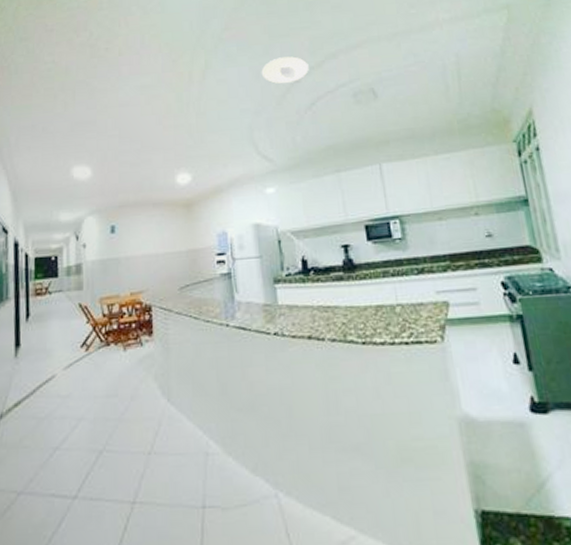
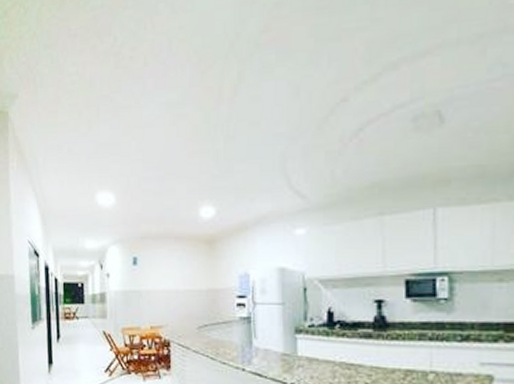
recessed light: present [261,56,309,84] -> none [302,67,361,103]

